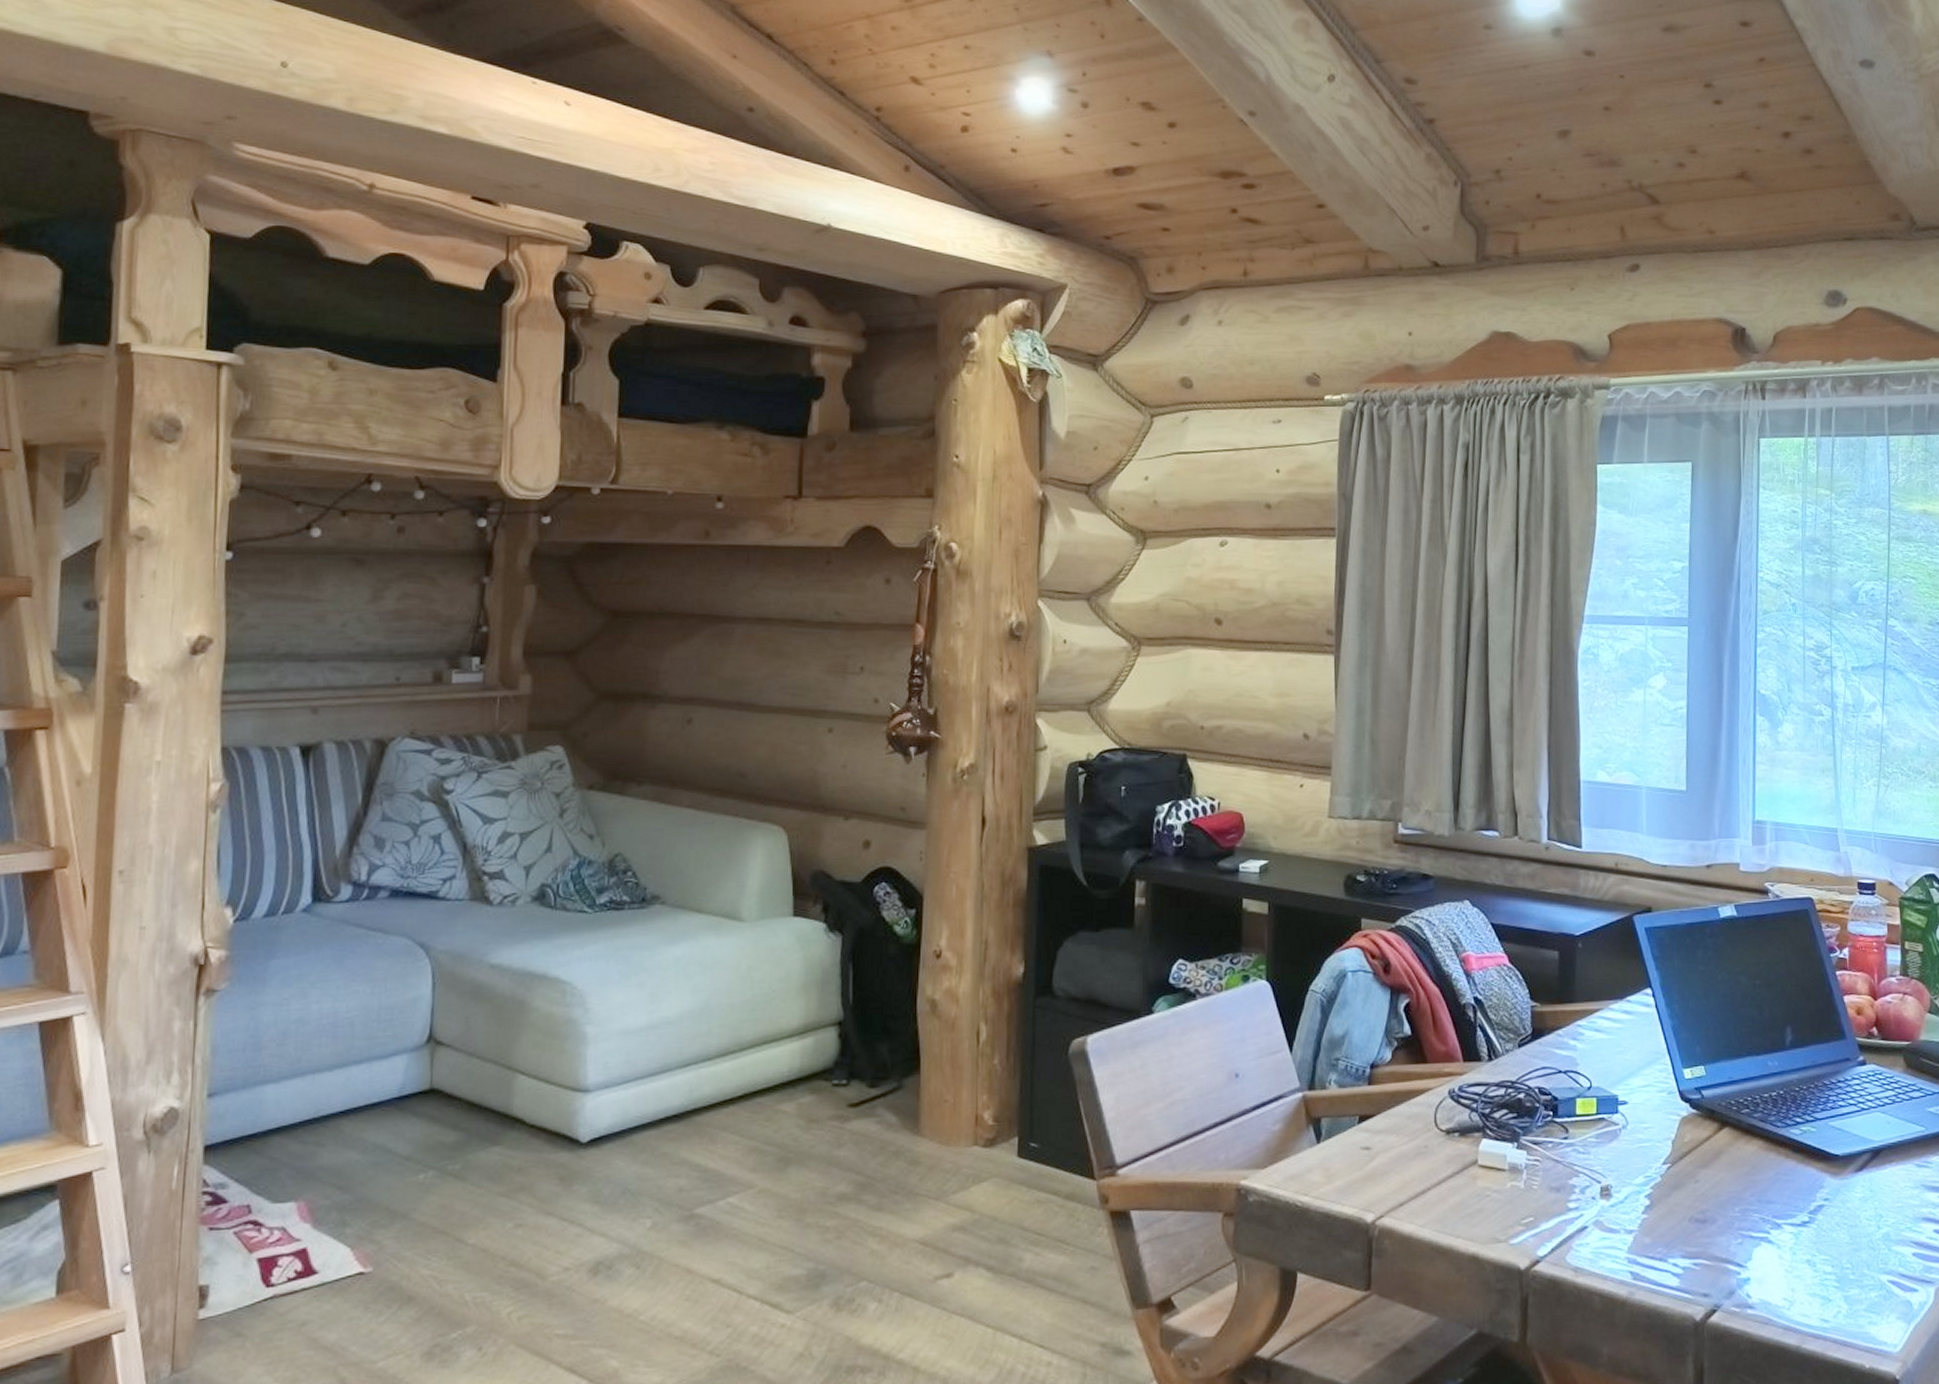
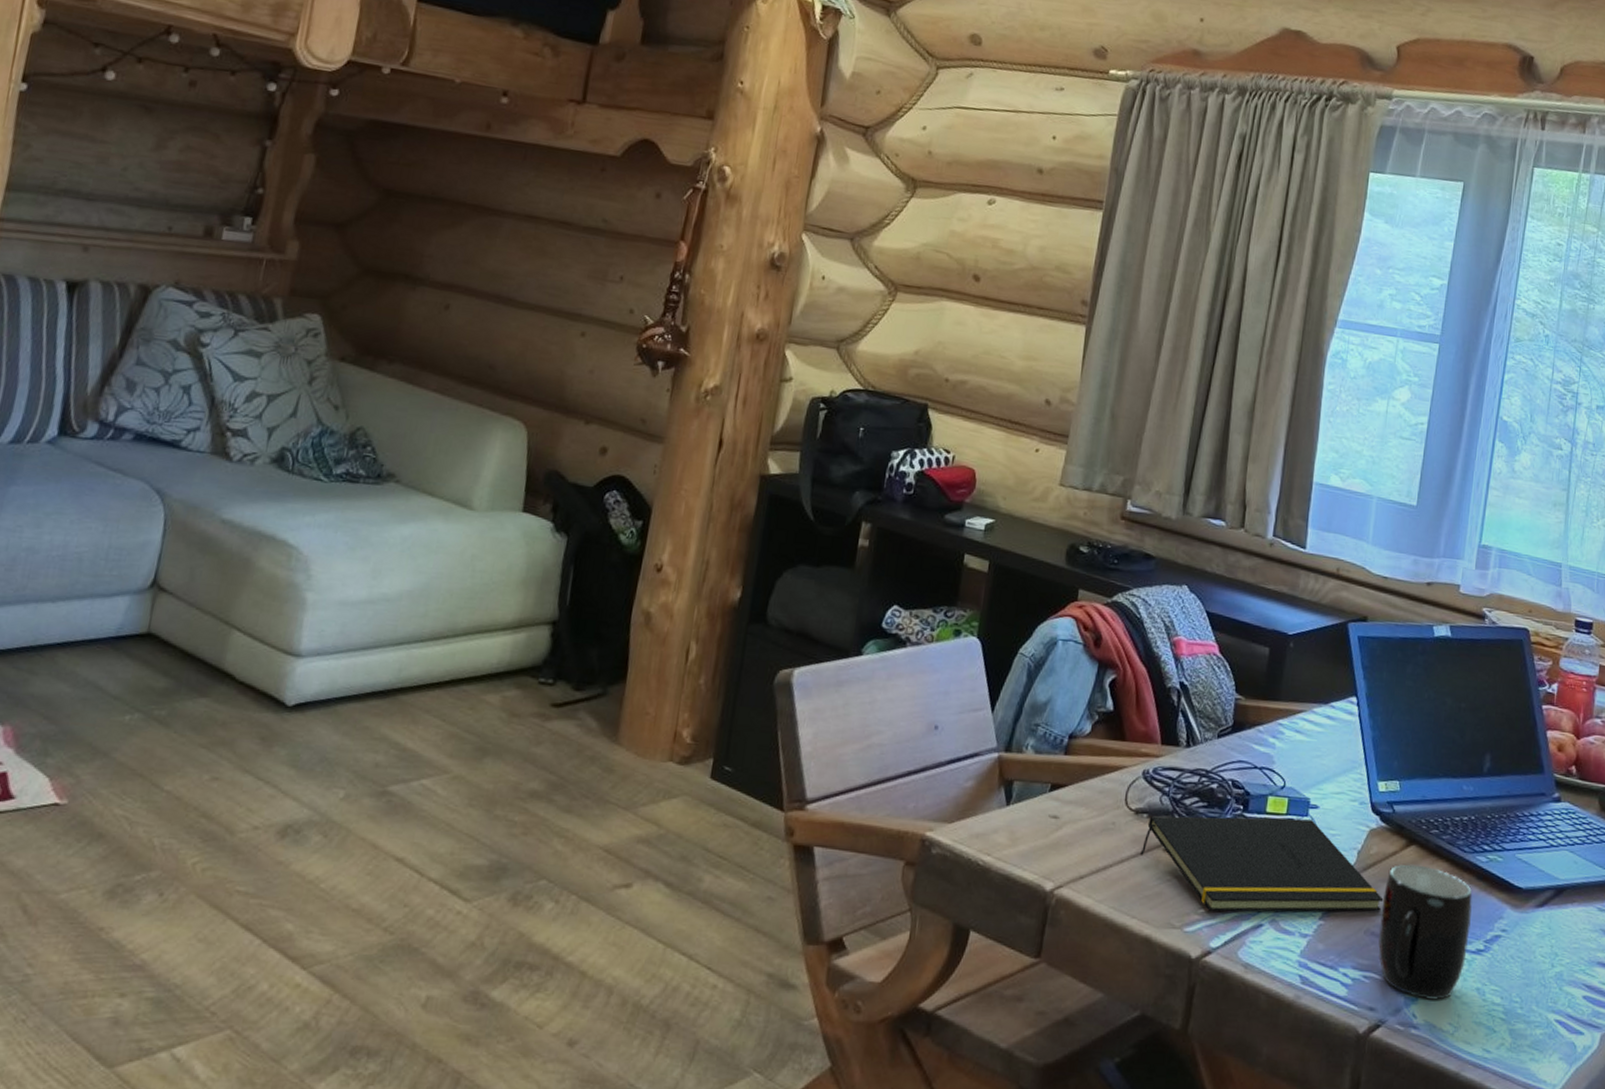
notepad: none [1456,1116,1704,1220] -> present [1140,816,1384,912]
mug: none [1702,1146,1793,1278] -> present [1378,864,1473,1000]

